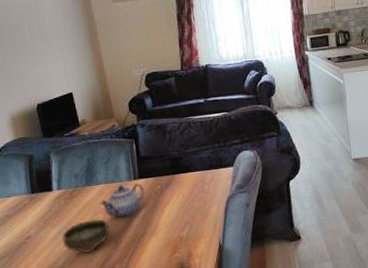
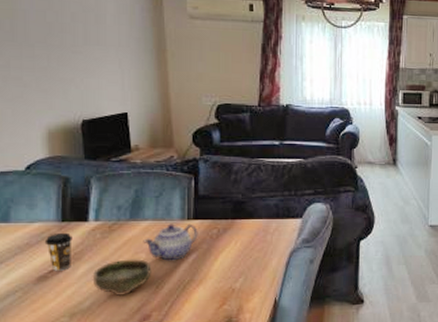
coffee cup: none [20,202,44,237] -> present [44,232,72,271]

